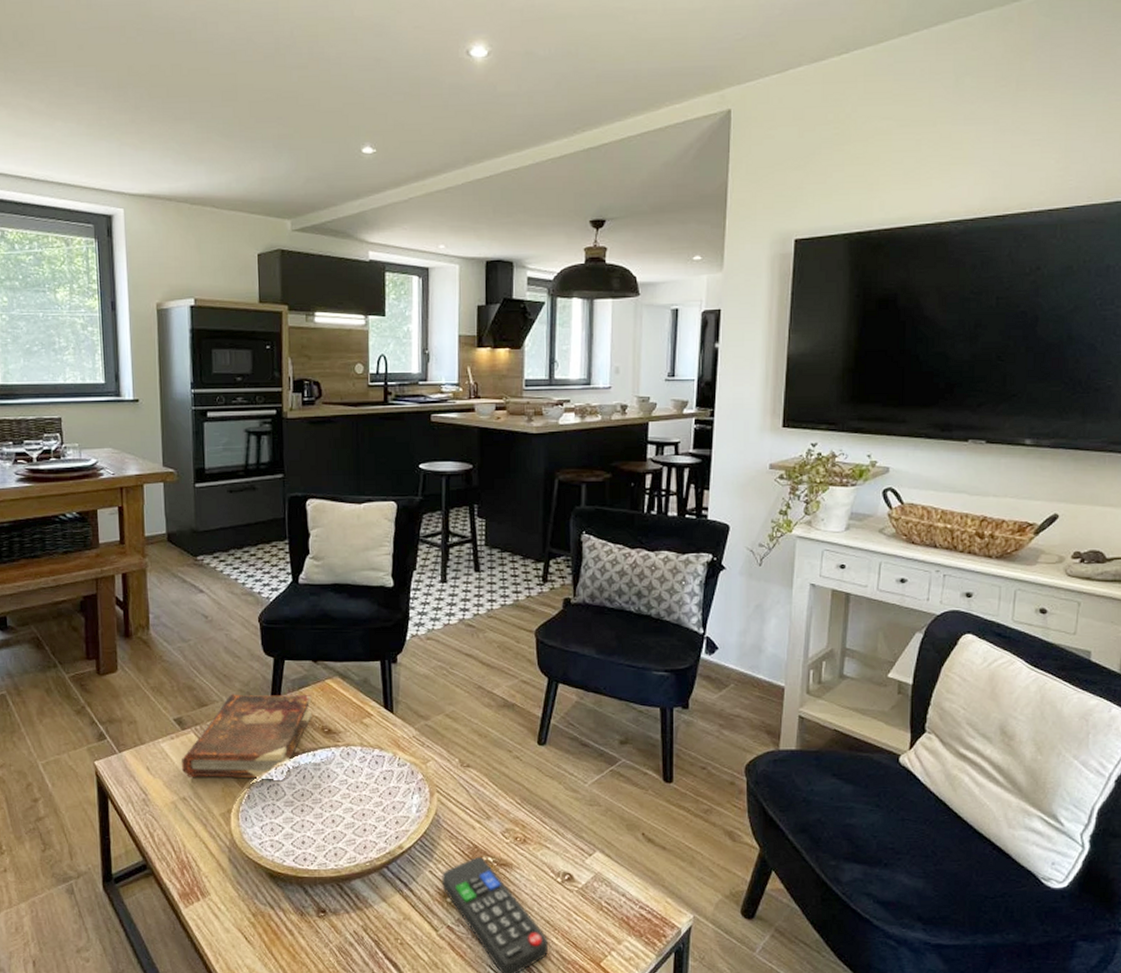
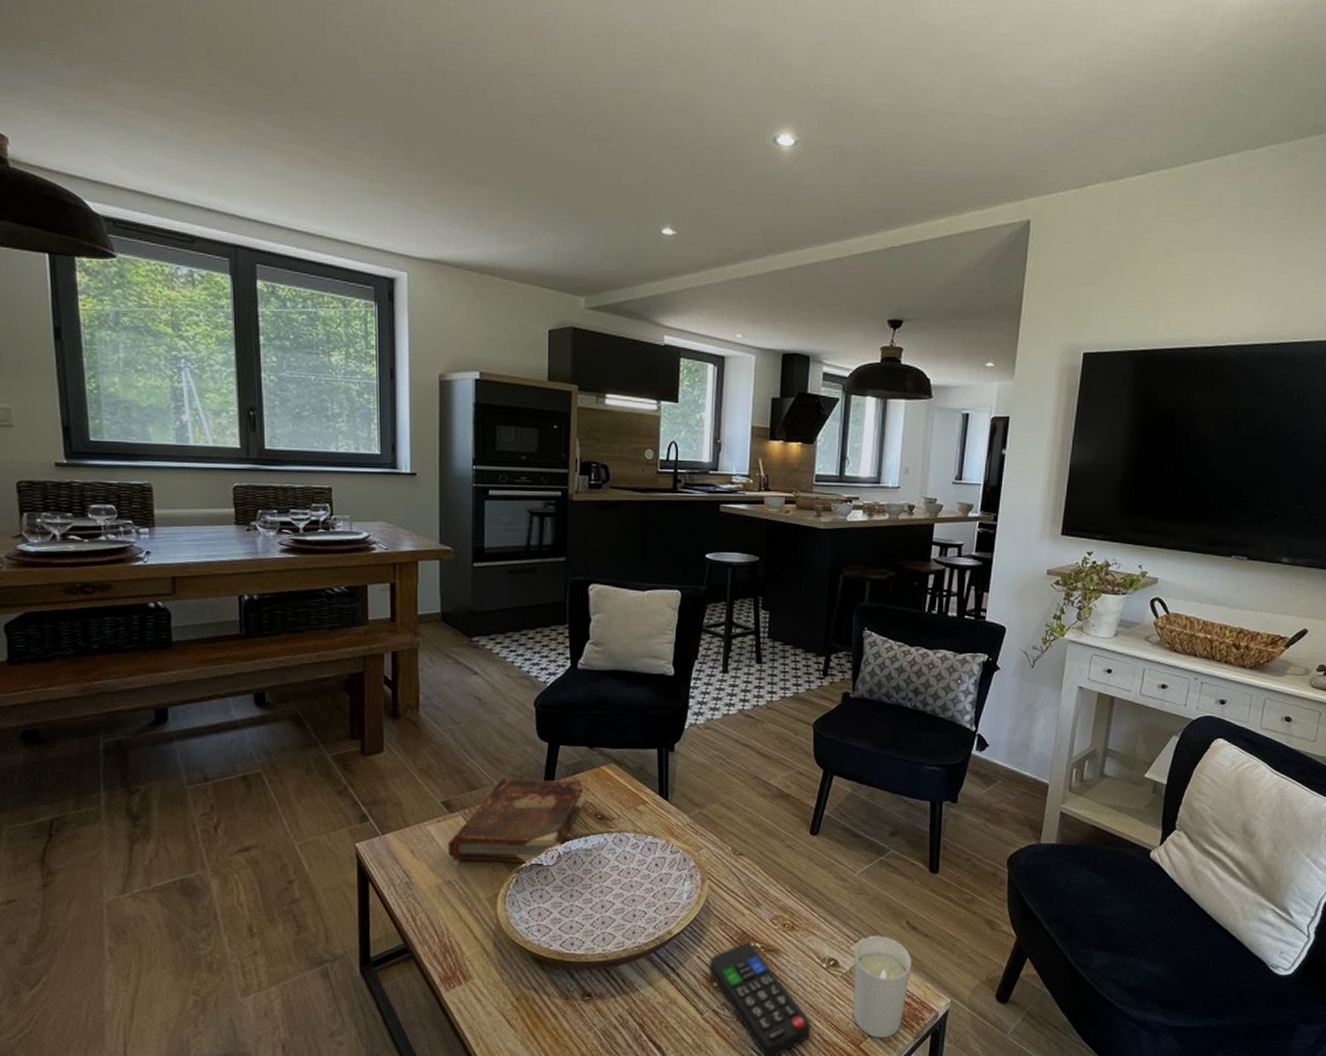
candle holder: none [589,848,650,956] -> present [853,935,912,1038]

